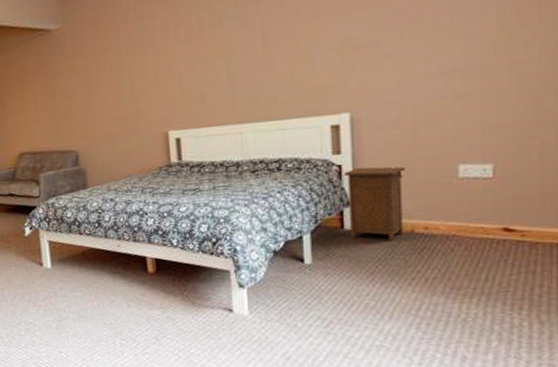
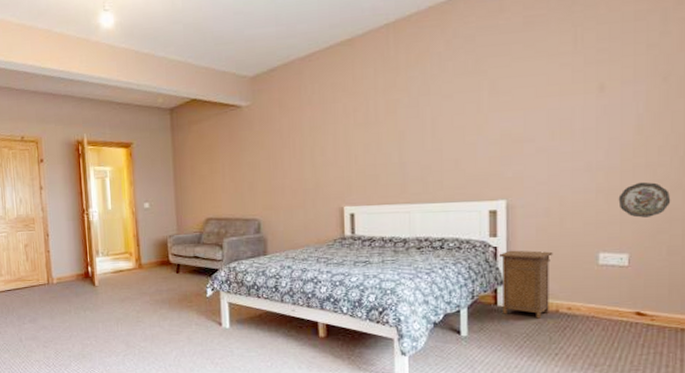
decorative plate: none [479,82,541,123] -> present [618,181,671,218]

